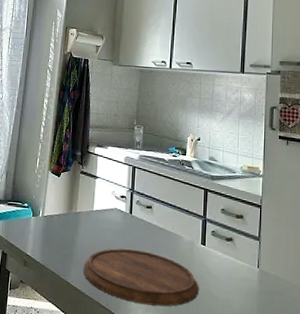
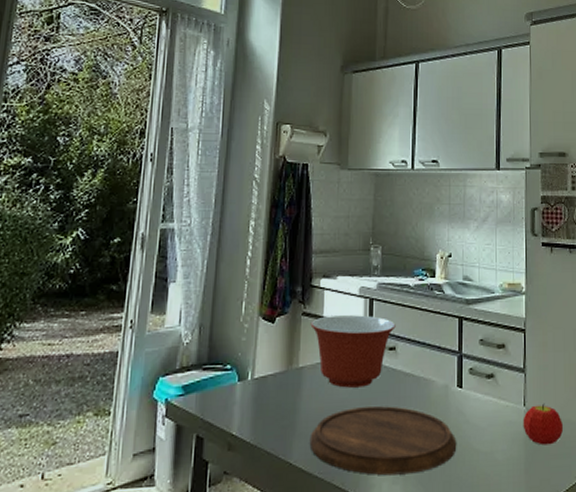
mixing bowl: none [86,176,153,234] -> present [310,315,396,388]
fruit: none [256,268,293,303] -> present [523,403,564,445]

